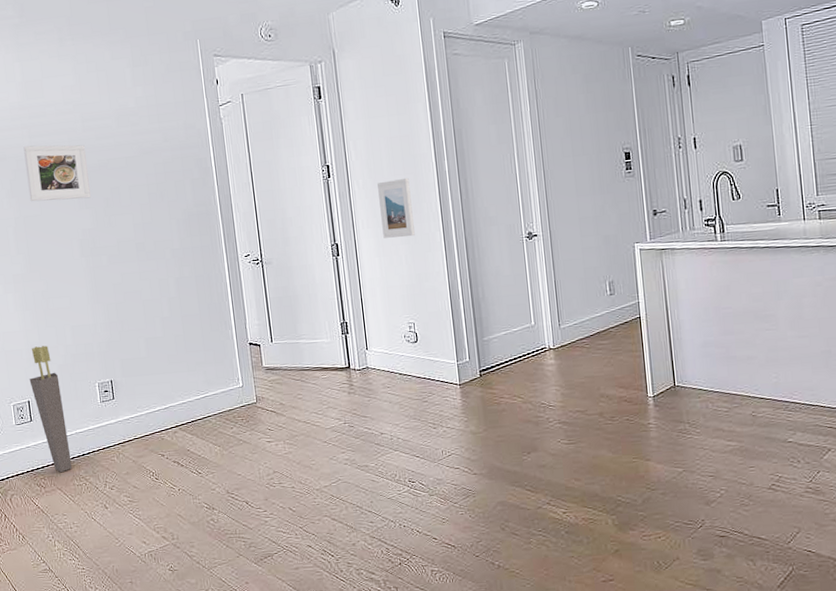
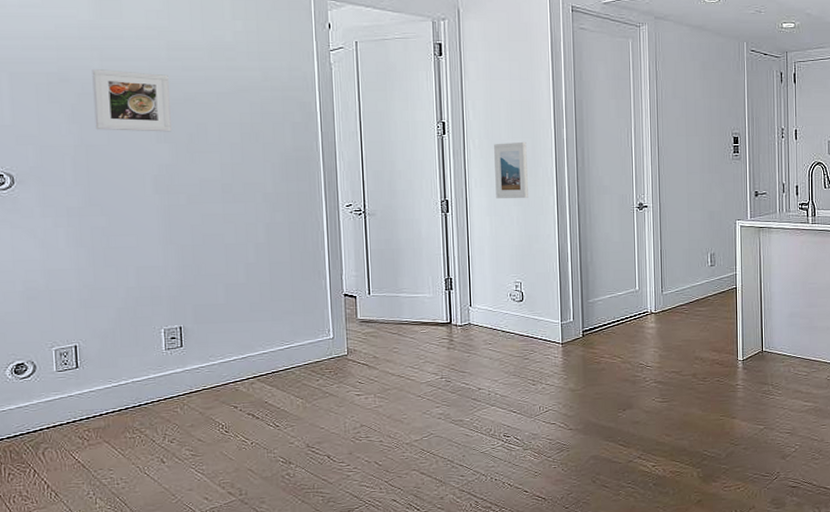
umbrella stand: present [29,345,73,473] -> none [78,286,125,425]

